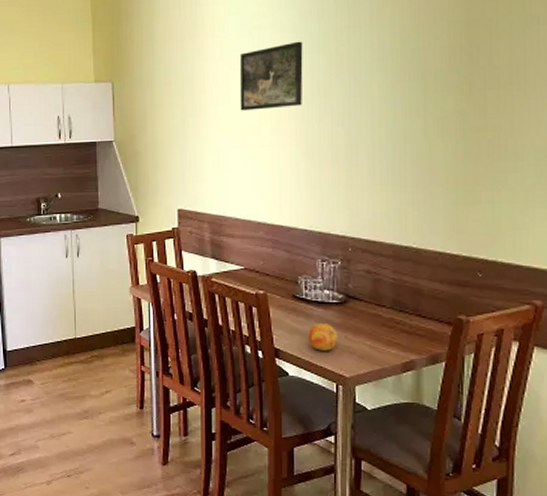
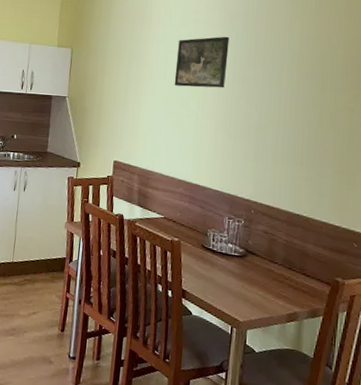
fruit: present [308,323,338,351] -> none [211,272,237,297]

